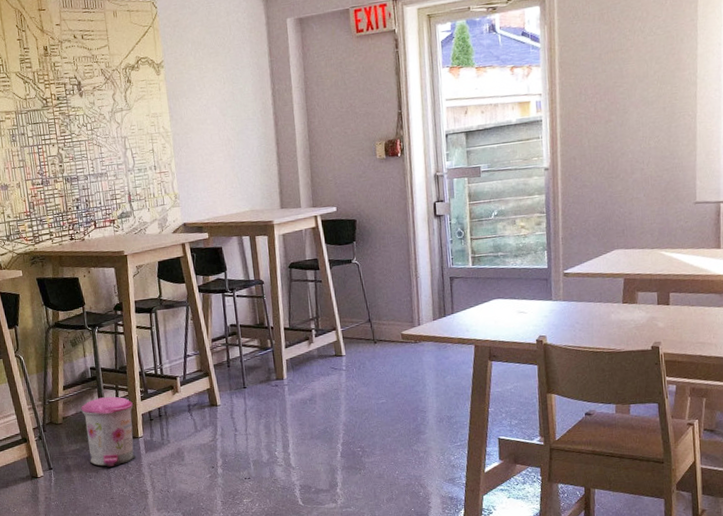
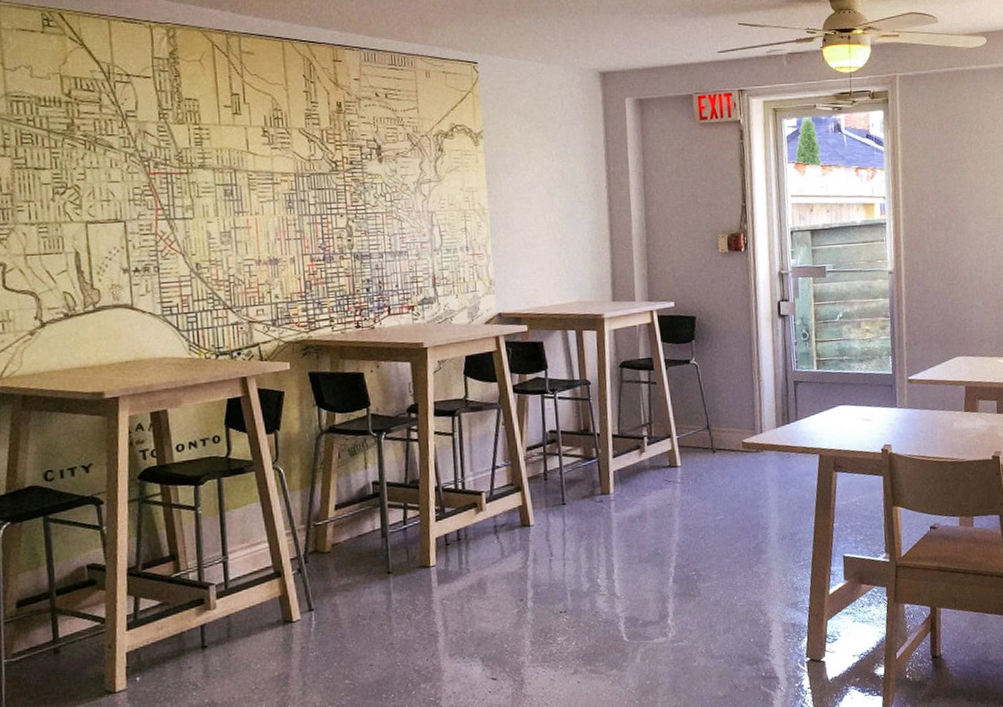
trash can: present [81,396,136,468] -> none [357,516,426,606]

